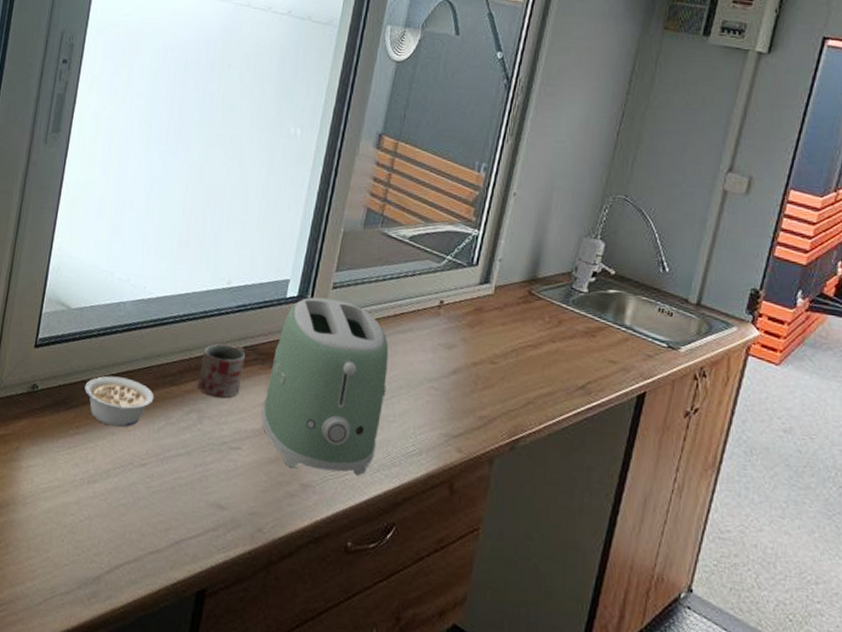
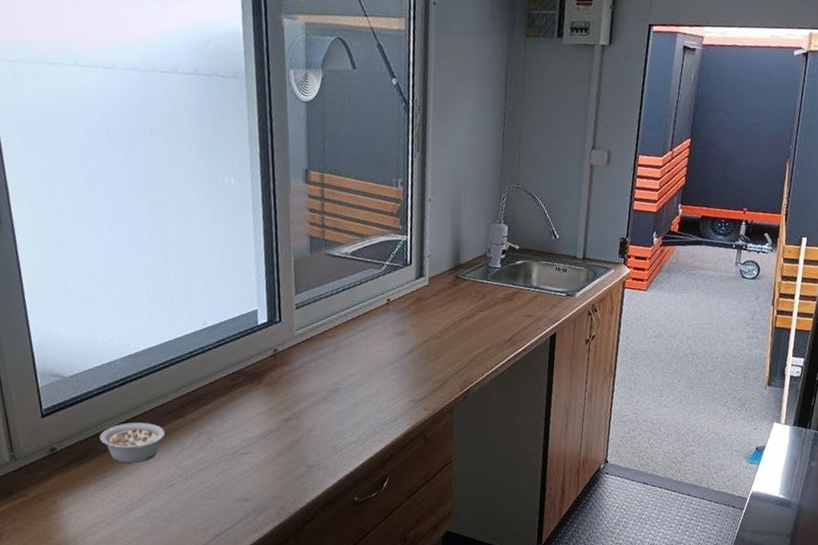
mug: present [197,344,246,398] -> none [197,373,238,418]
toaster: present [261,297,389,476] -> none [259,317,361,456]

